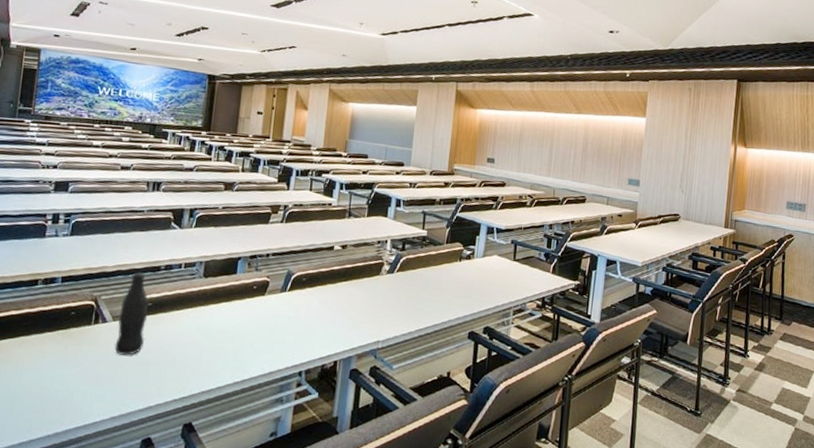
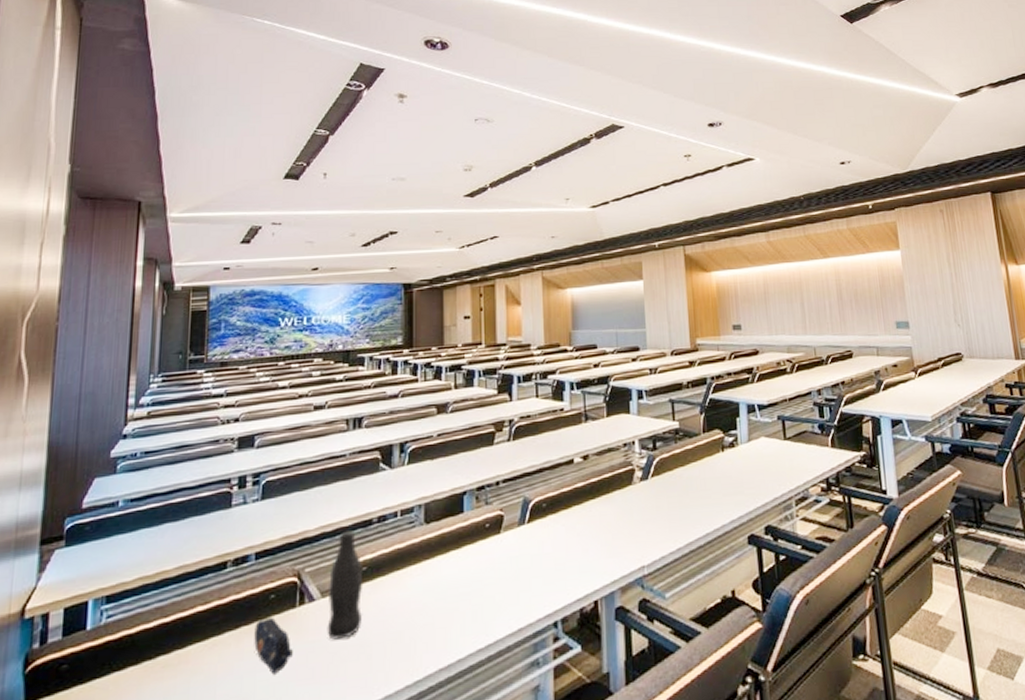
pencil case: none [55,329,86,373] -> present [254,617,293,675]

